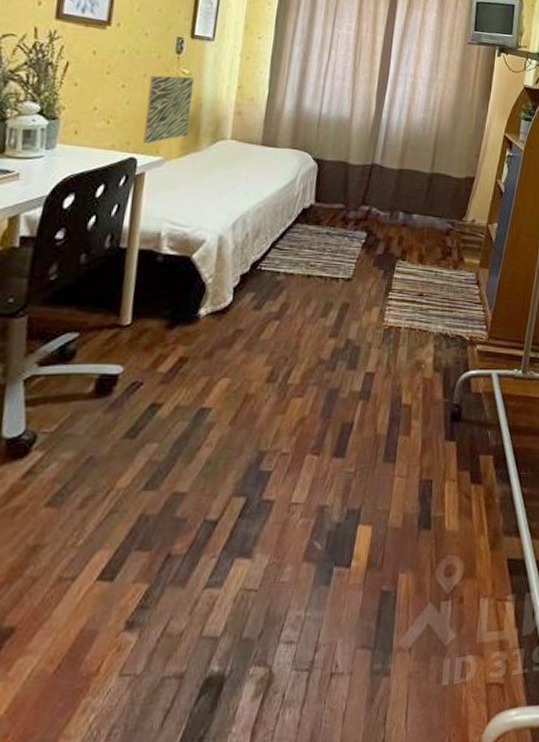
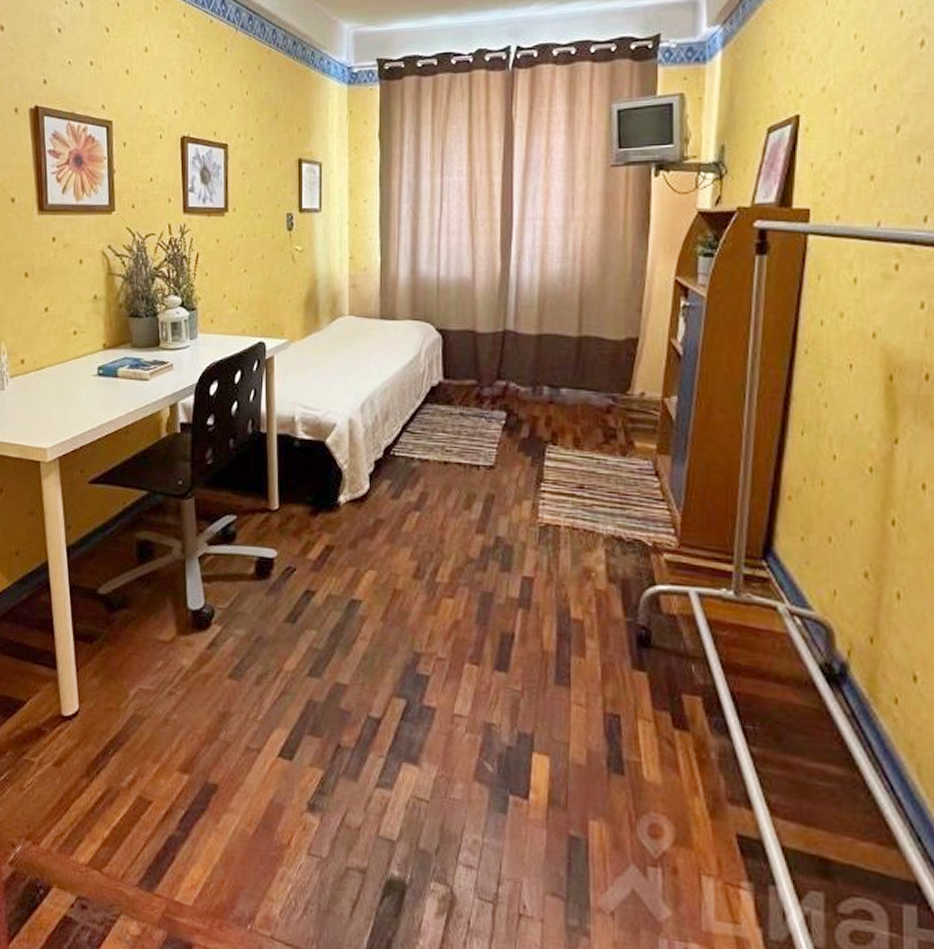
wall art: present [143,75,194,144] -> none [267,253,308,327]

